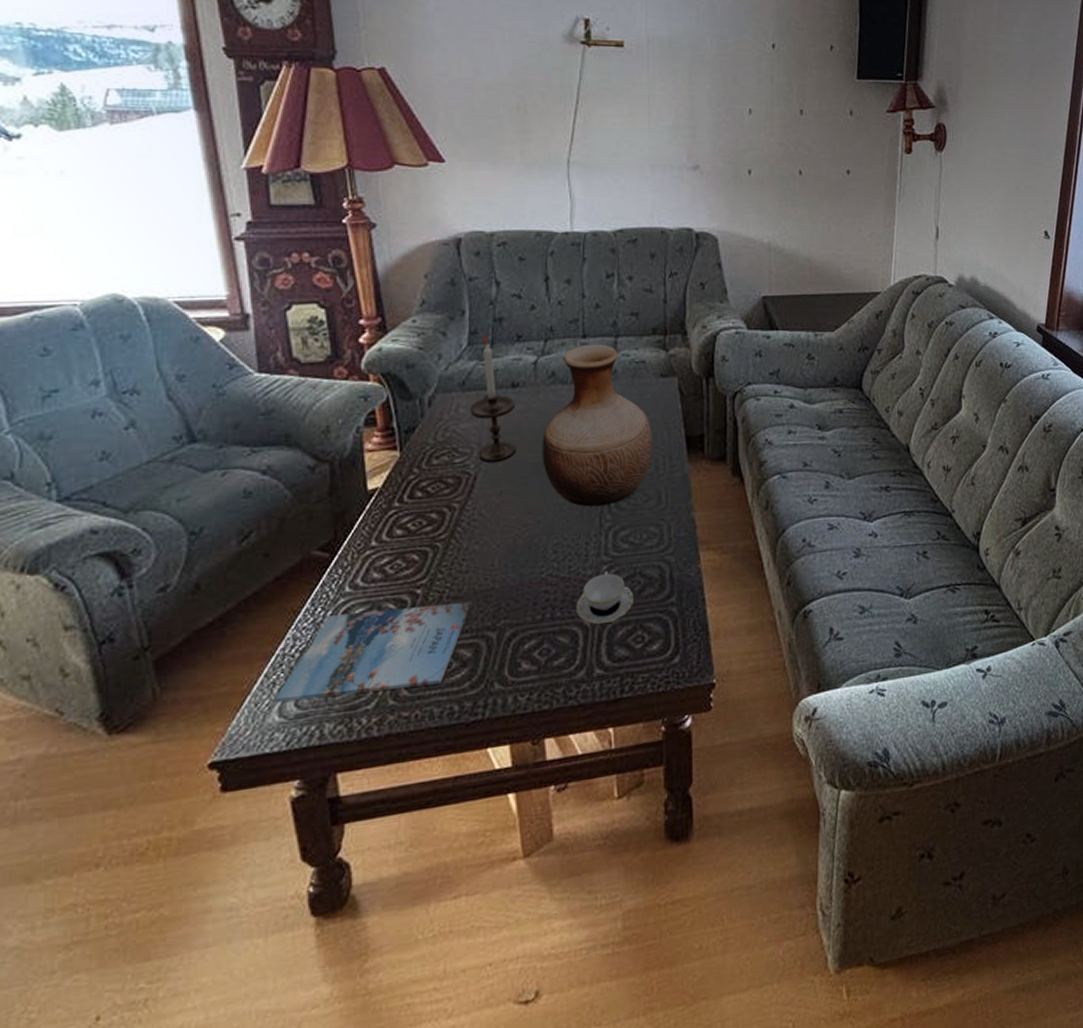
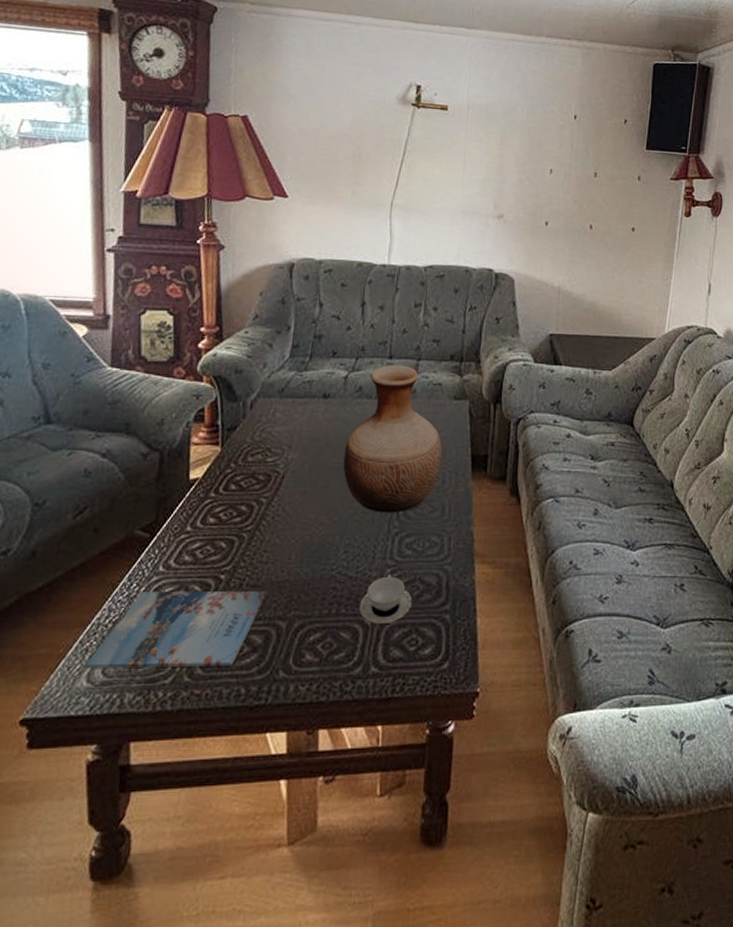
candlestick: present [469,334,517,464] -> none [285,348,325,465]

